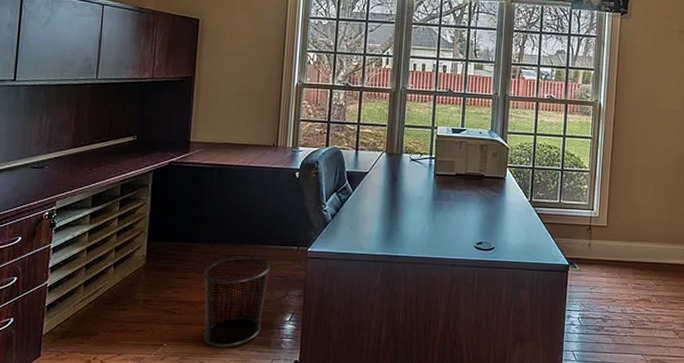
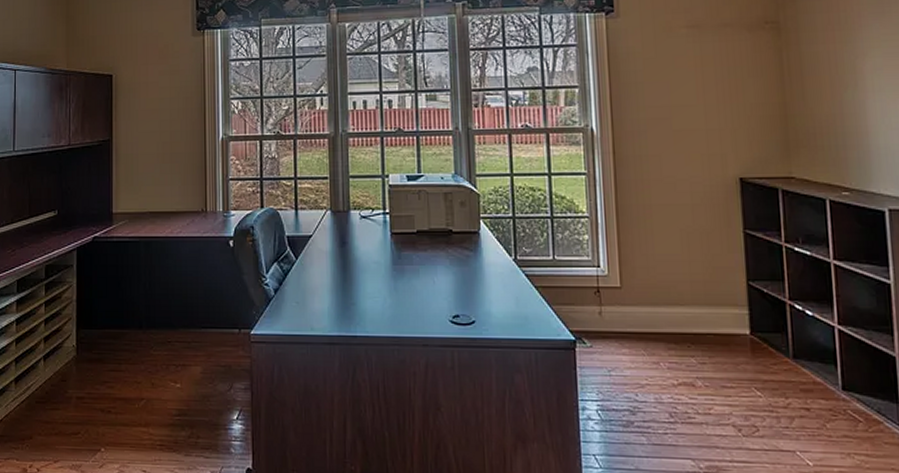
waste bin: present [203,256,271,348] -> none [137,343,210,454]

